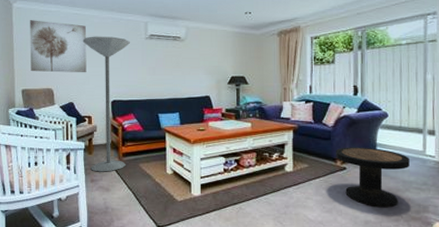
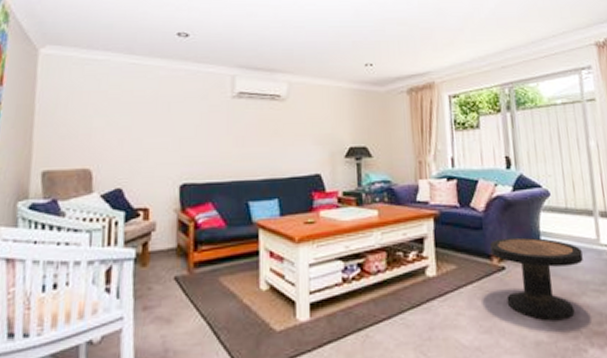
wall art: present [30,20,87,73] -> none [58,71,148,146]
floor lamp: present [82,36,131,172] -> none [141,93,211,294]

